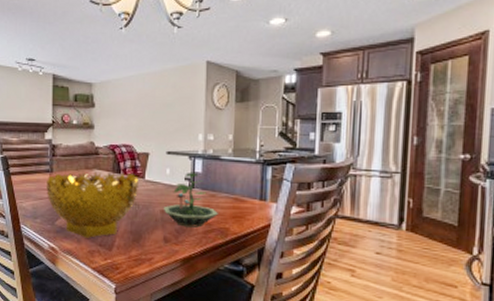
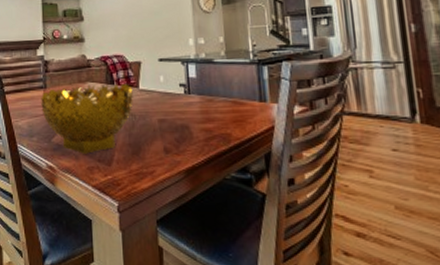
terrarium: present [164,172,218,228] -> none [161,77,218,135]

